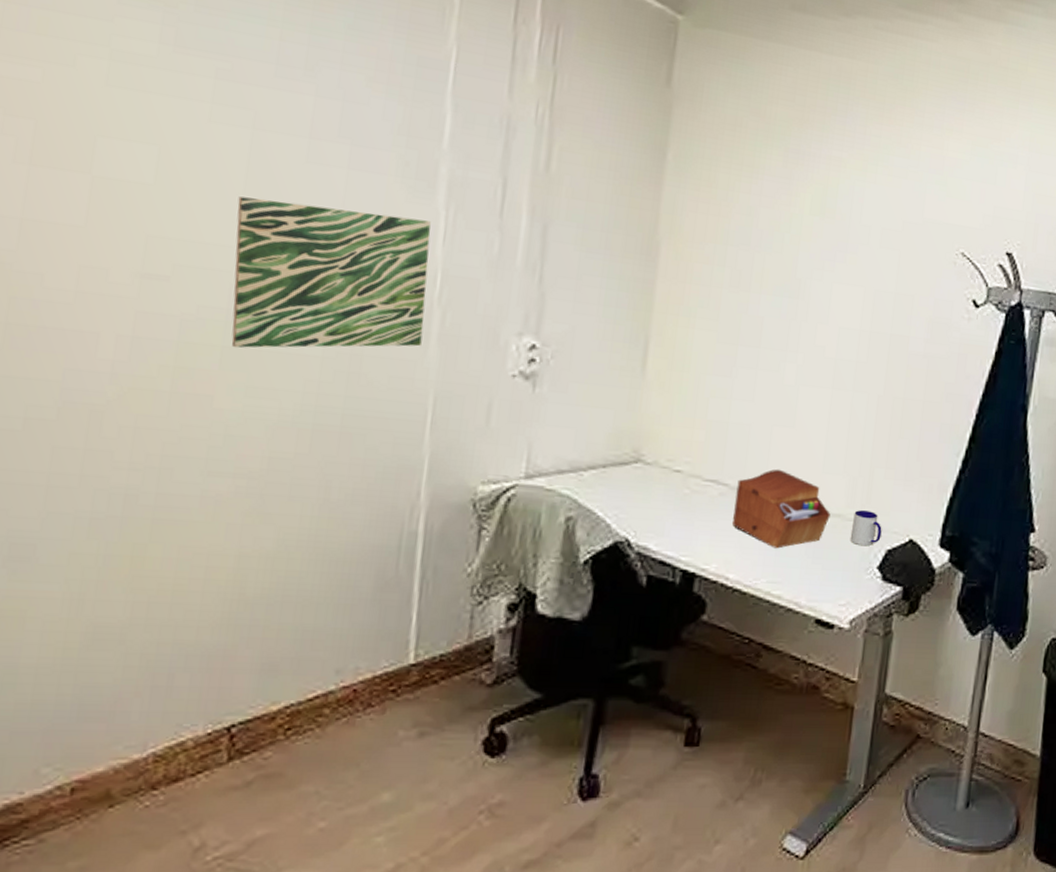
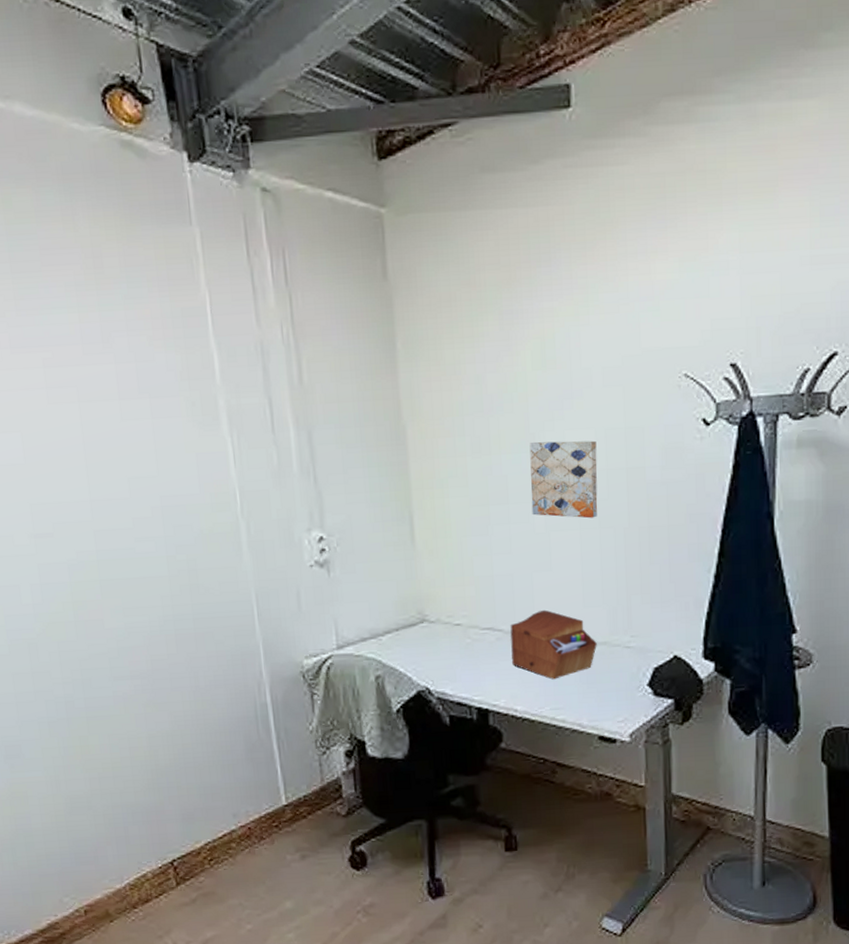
wall art: present [231,196,431,349] -> none [82,449,237,580]
wall art: none [783,288,864,380] -> present [529,440,598,519]
mug: present [850,510,882,547] -> none [618,635,647,668]

